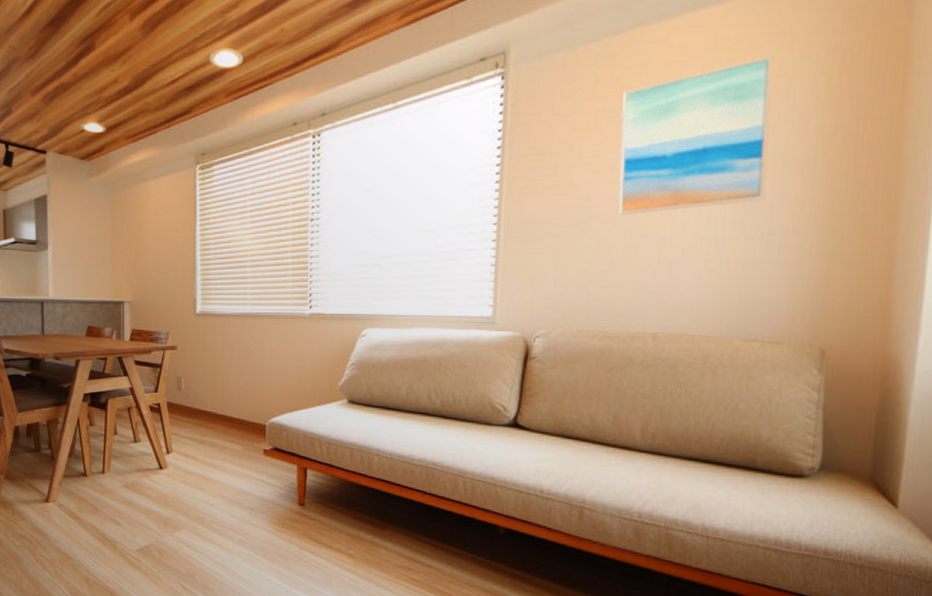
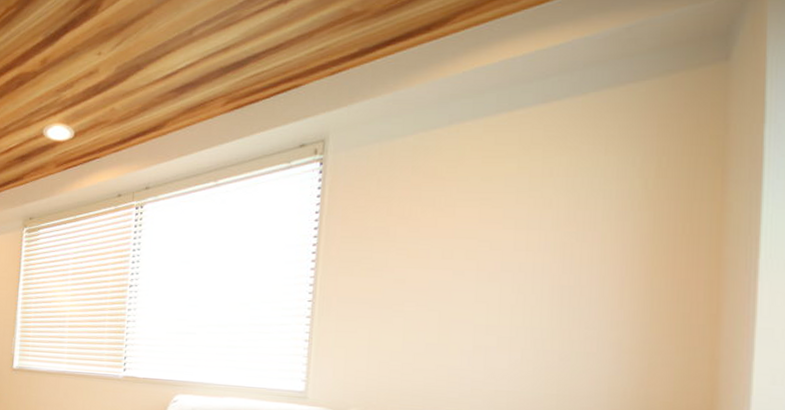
wall art: present [618,55,773,216] -> none [433,156,589,301]

